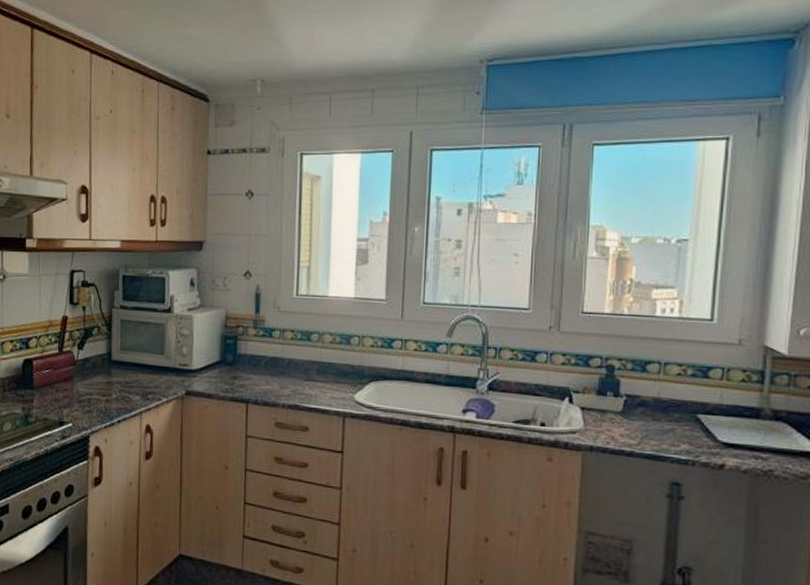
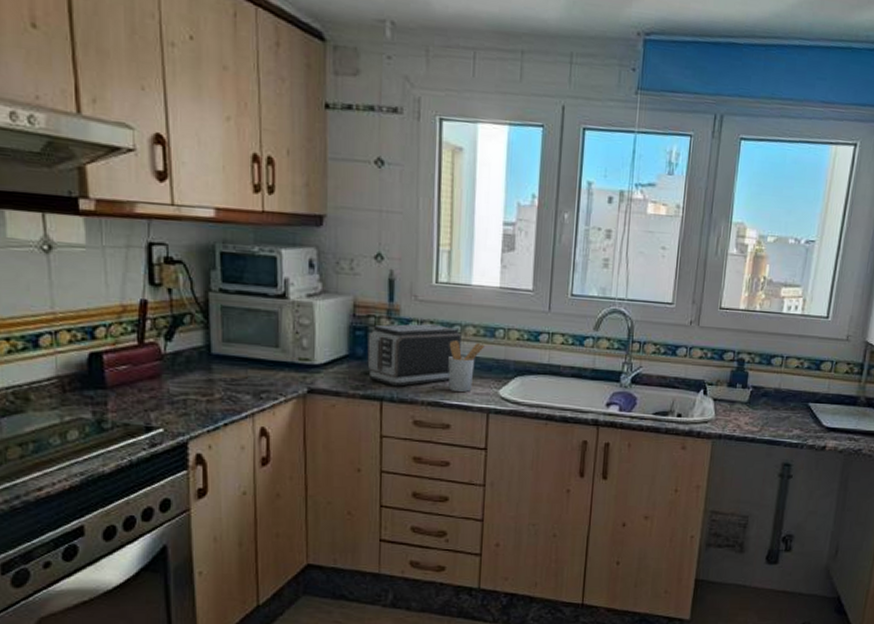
toaster: none [236,332,319,390] -> present [367,324,461,387]
utensil holder: none [306,347,340,397] -> present [447,339,484,393]

